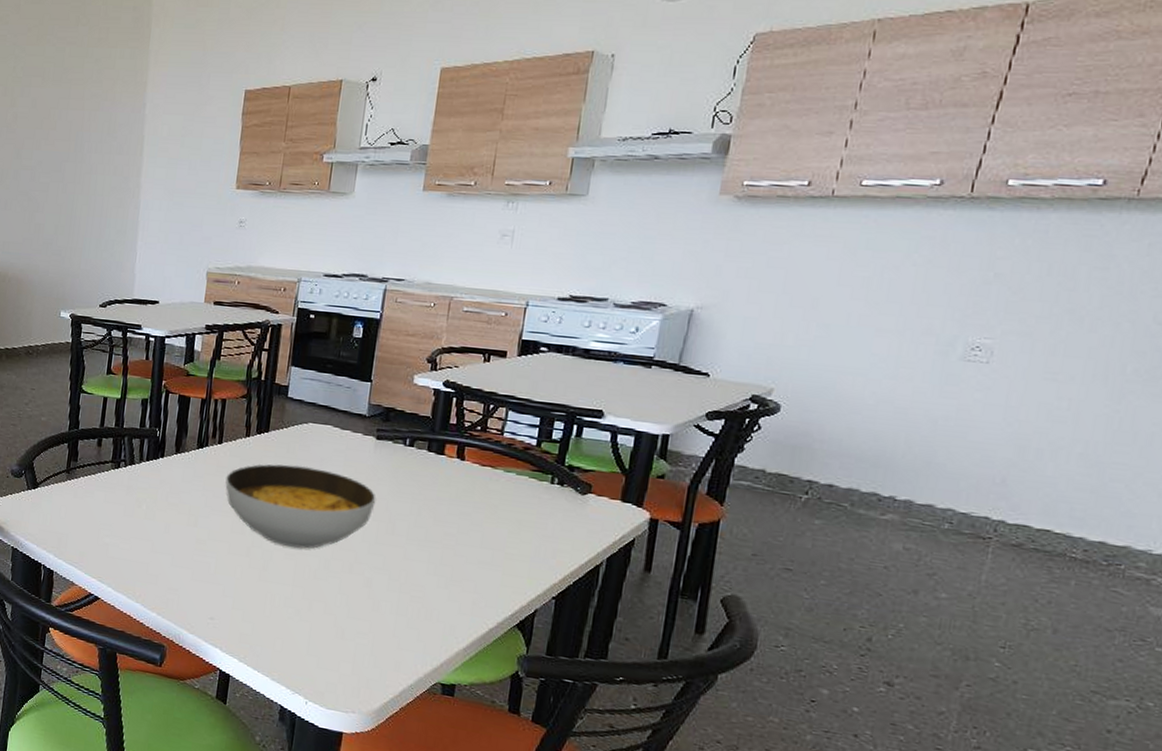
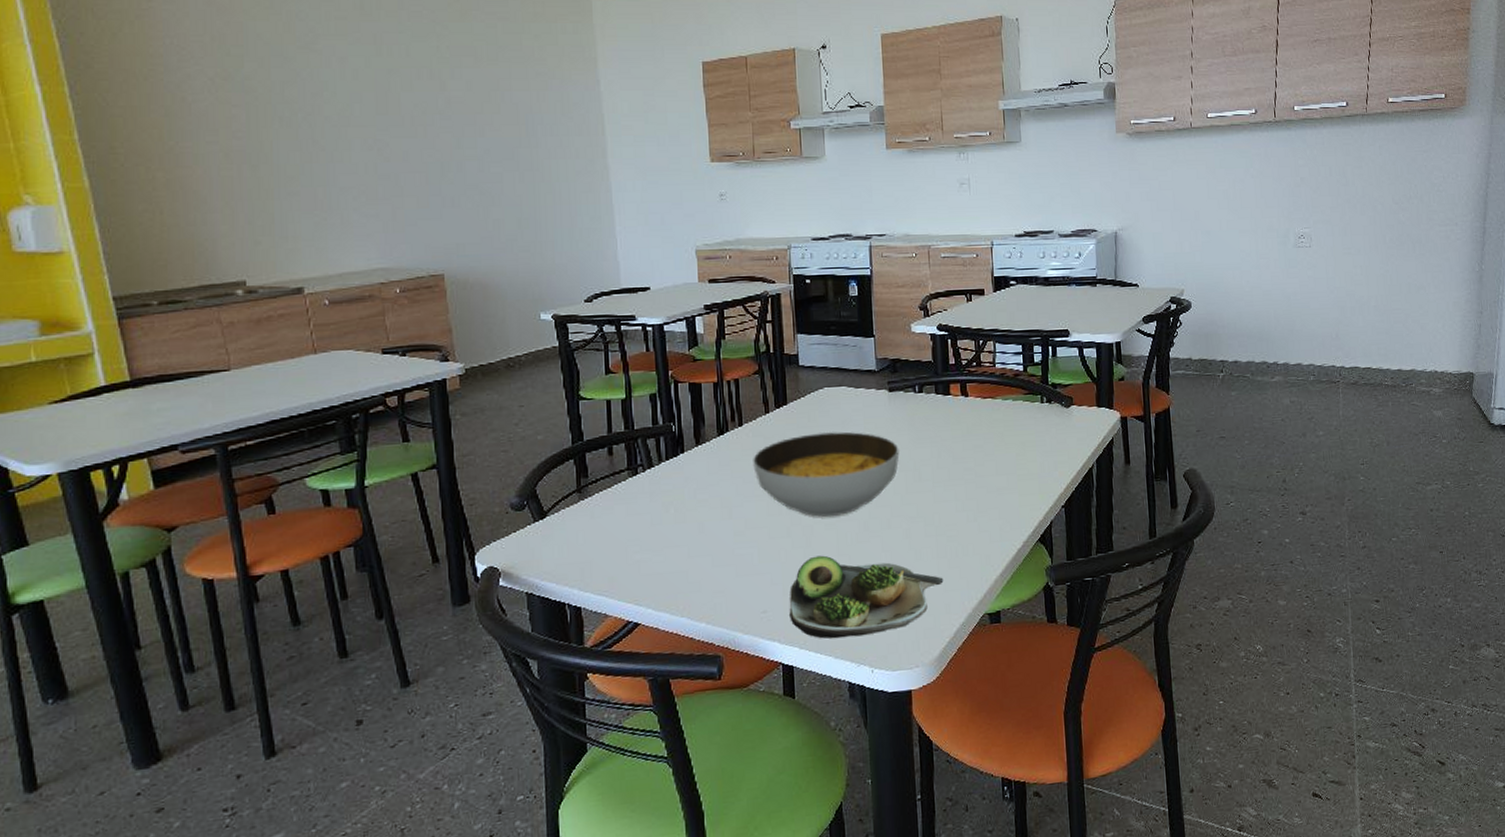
salad plate: none [234,580,399,671] -> present [789,555,944,639]

